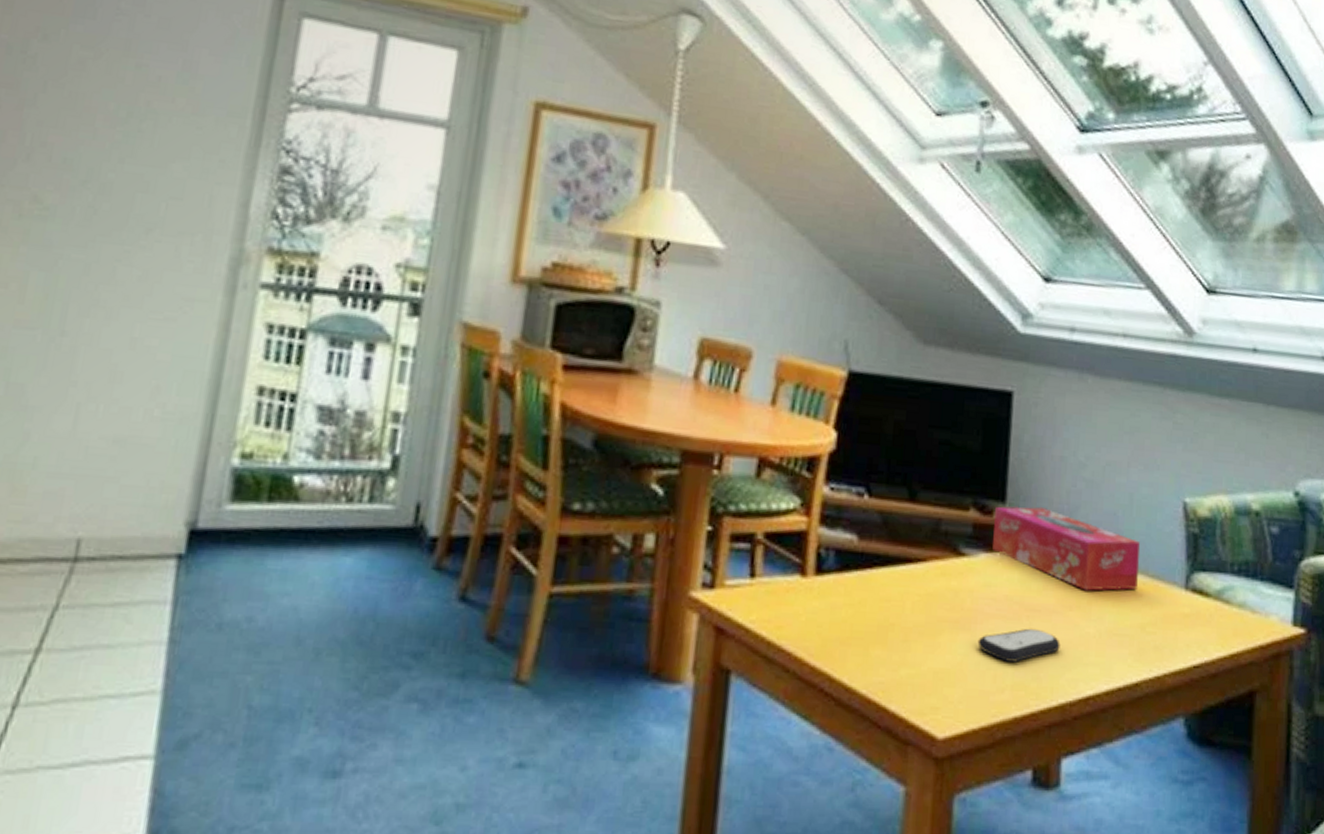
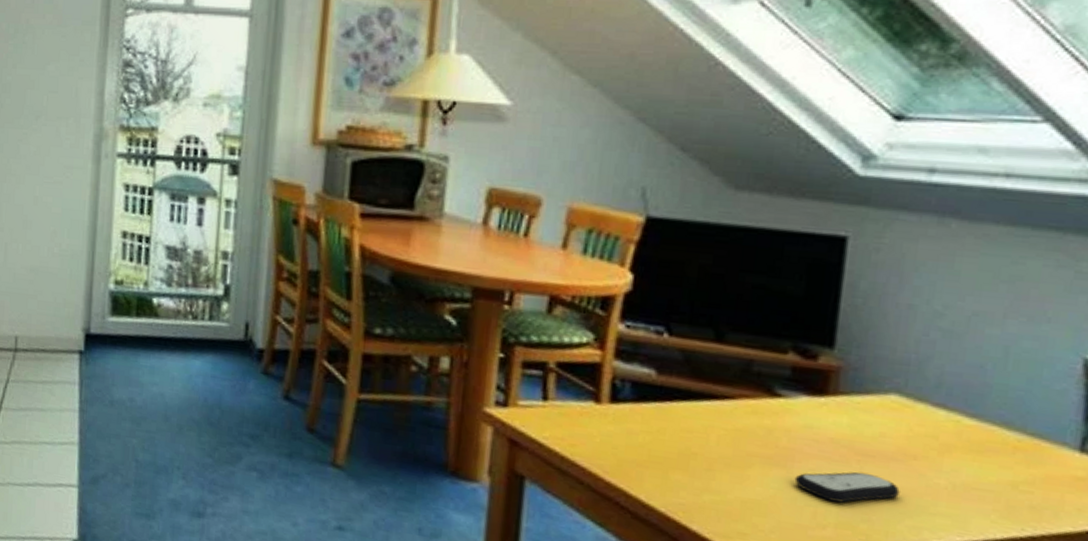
tissue box: present [993,506,1141,591] -> none [816,351,1017,446]

